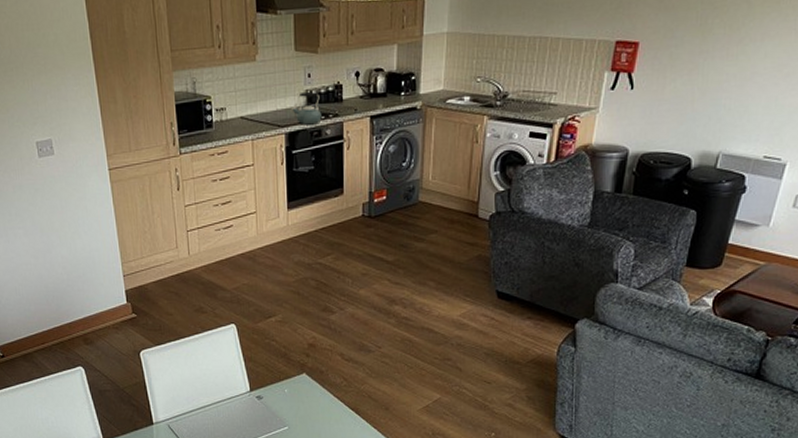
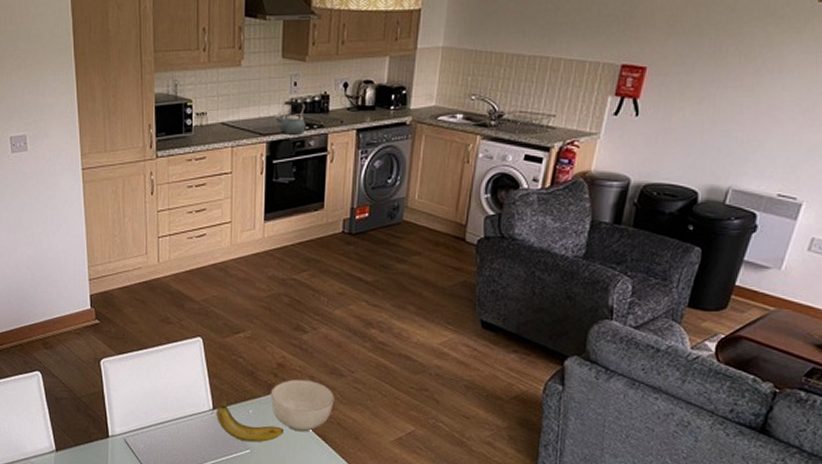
fruit: none [254,376,318,420] -> present [216,394,283,442]
bowl: none [303,357,364,407] -> present [270,378,335,432]

